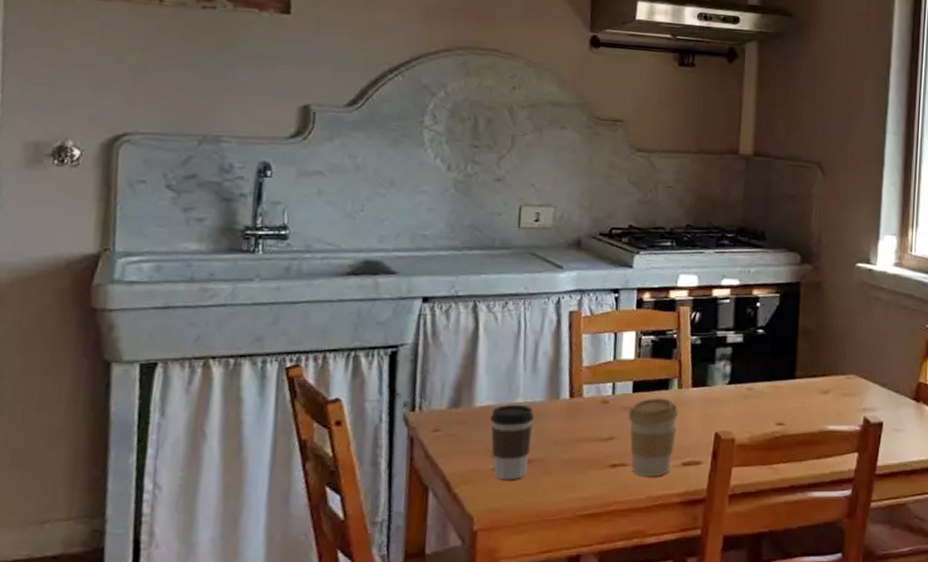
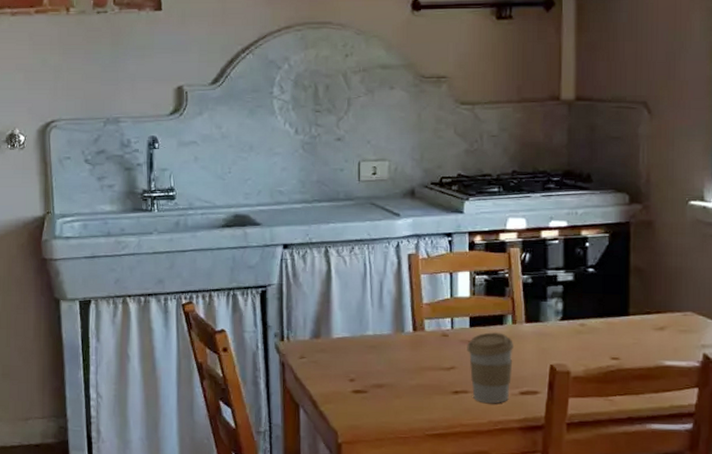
coffee cup: present [490,404,534,480] -> none [346,336,383,402]

